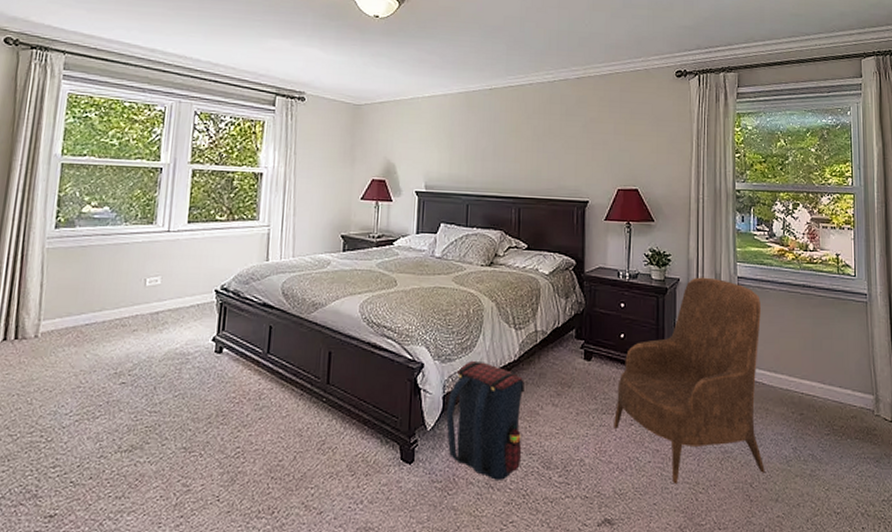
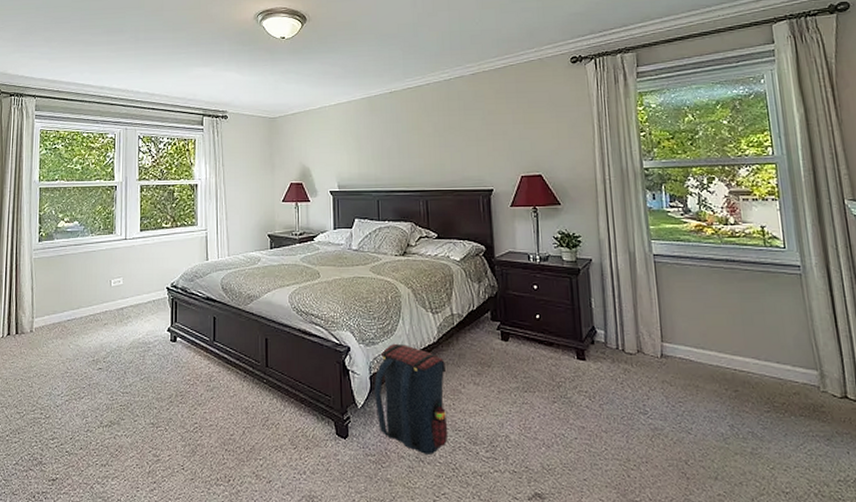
armchair: present [614,277,765,485] -> none [536,256,701,461]

